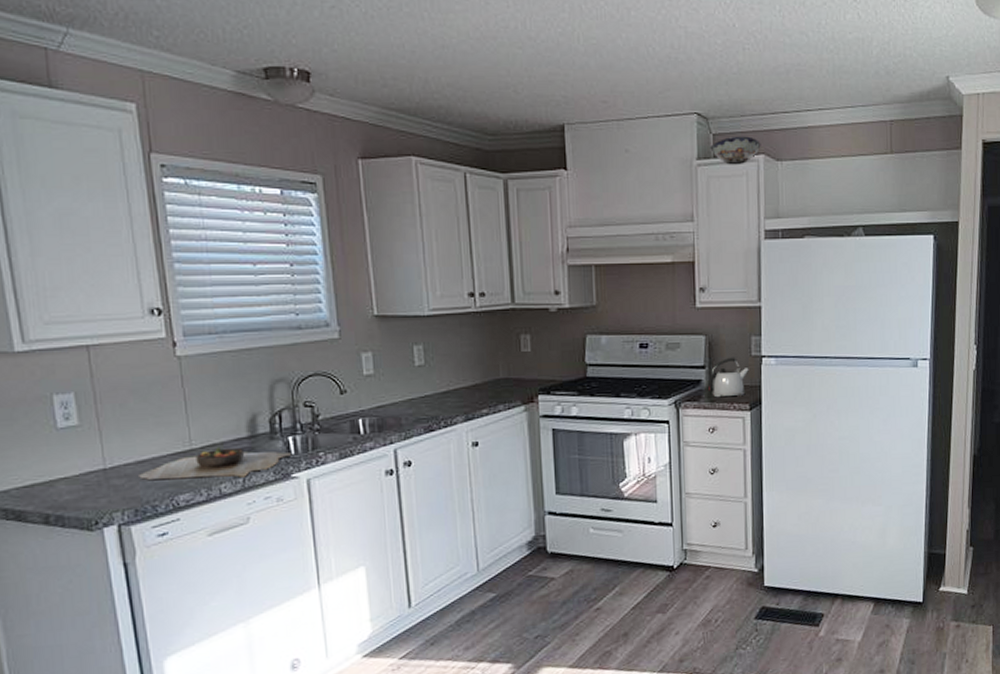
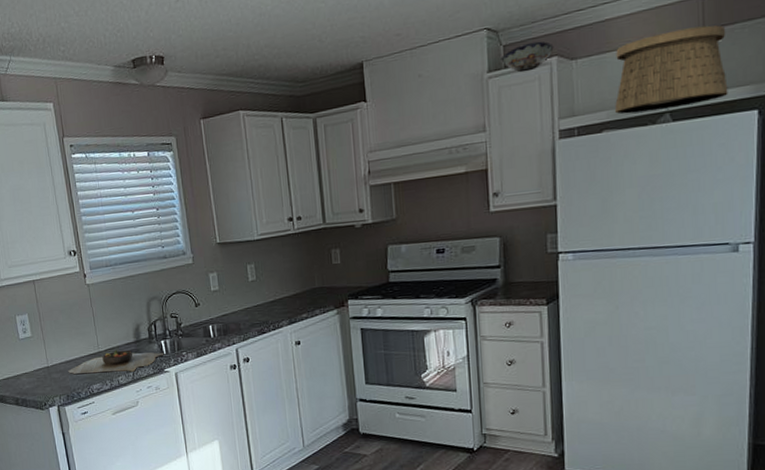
kettle: present [708,357,749,398] -> none [504,255,545,295]
basket: none [816,148,910,223] -> present [615,25,728,115]

